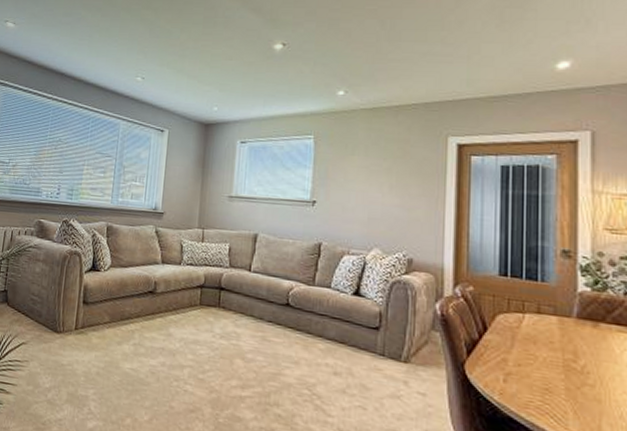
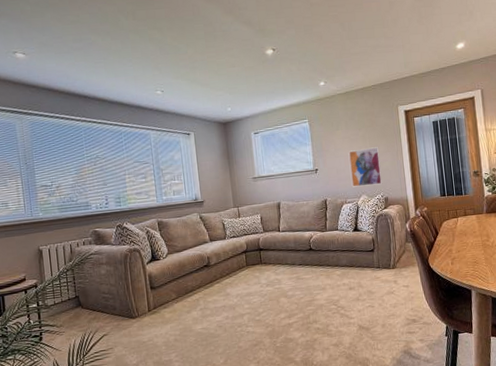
wall art: none [360,185,410,239] -> present [348,147,383,187]

